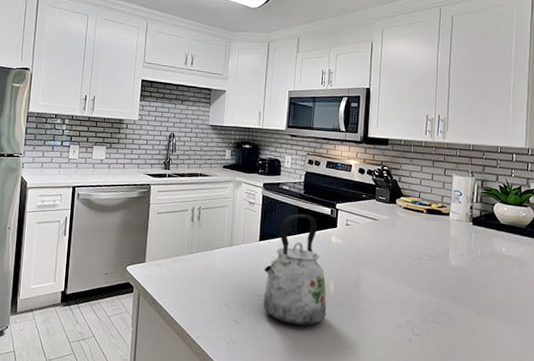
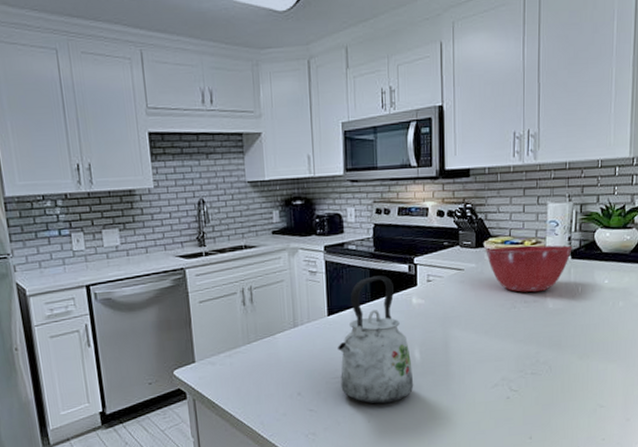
mixing bowl: none [398,205,474,249] -> present [486,245,572,292]

